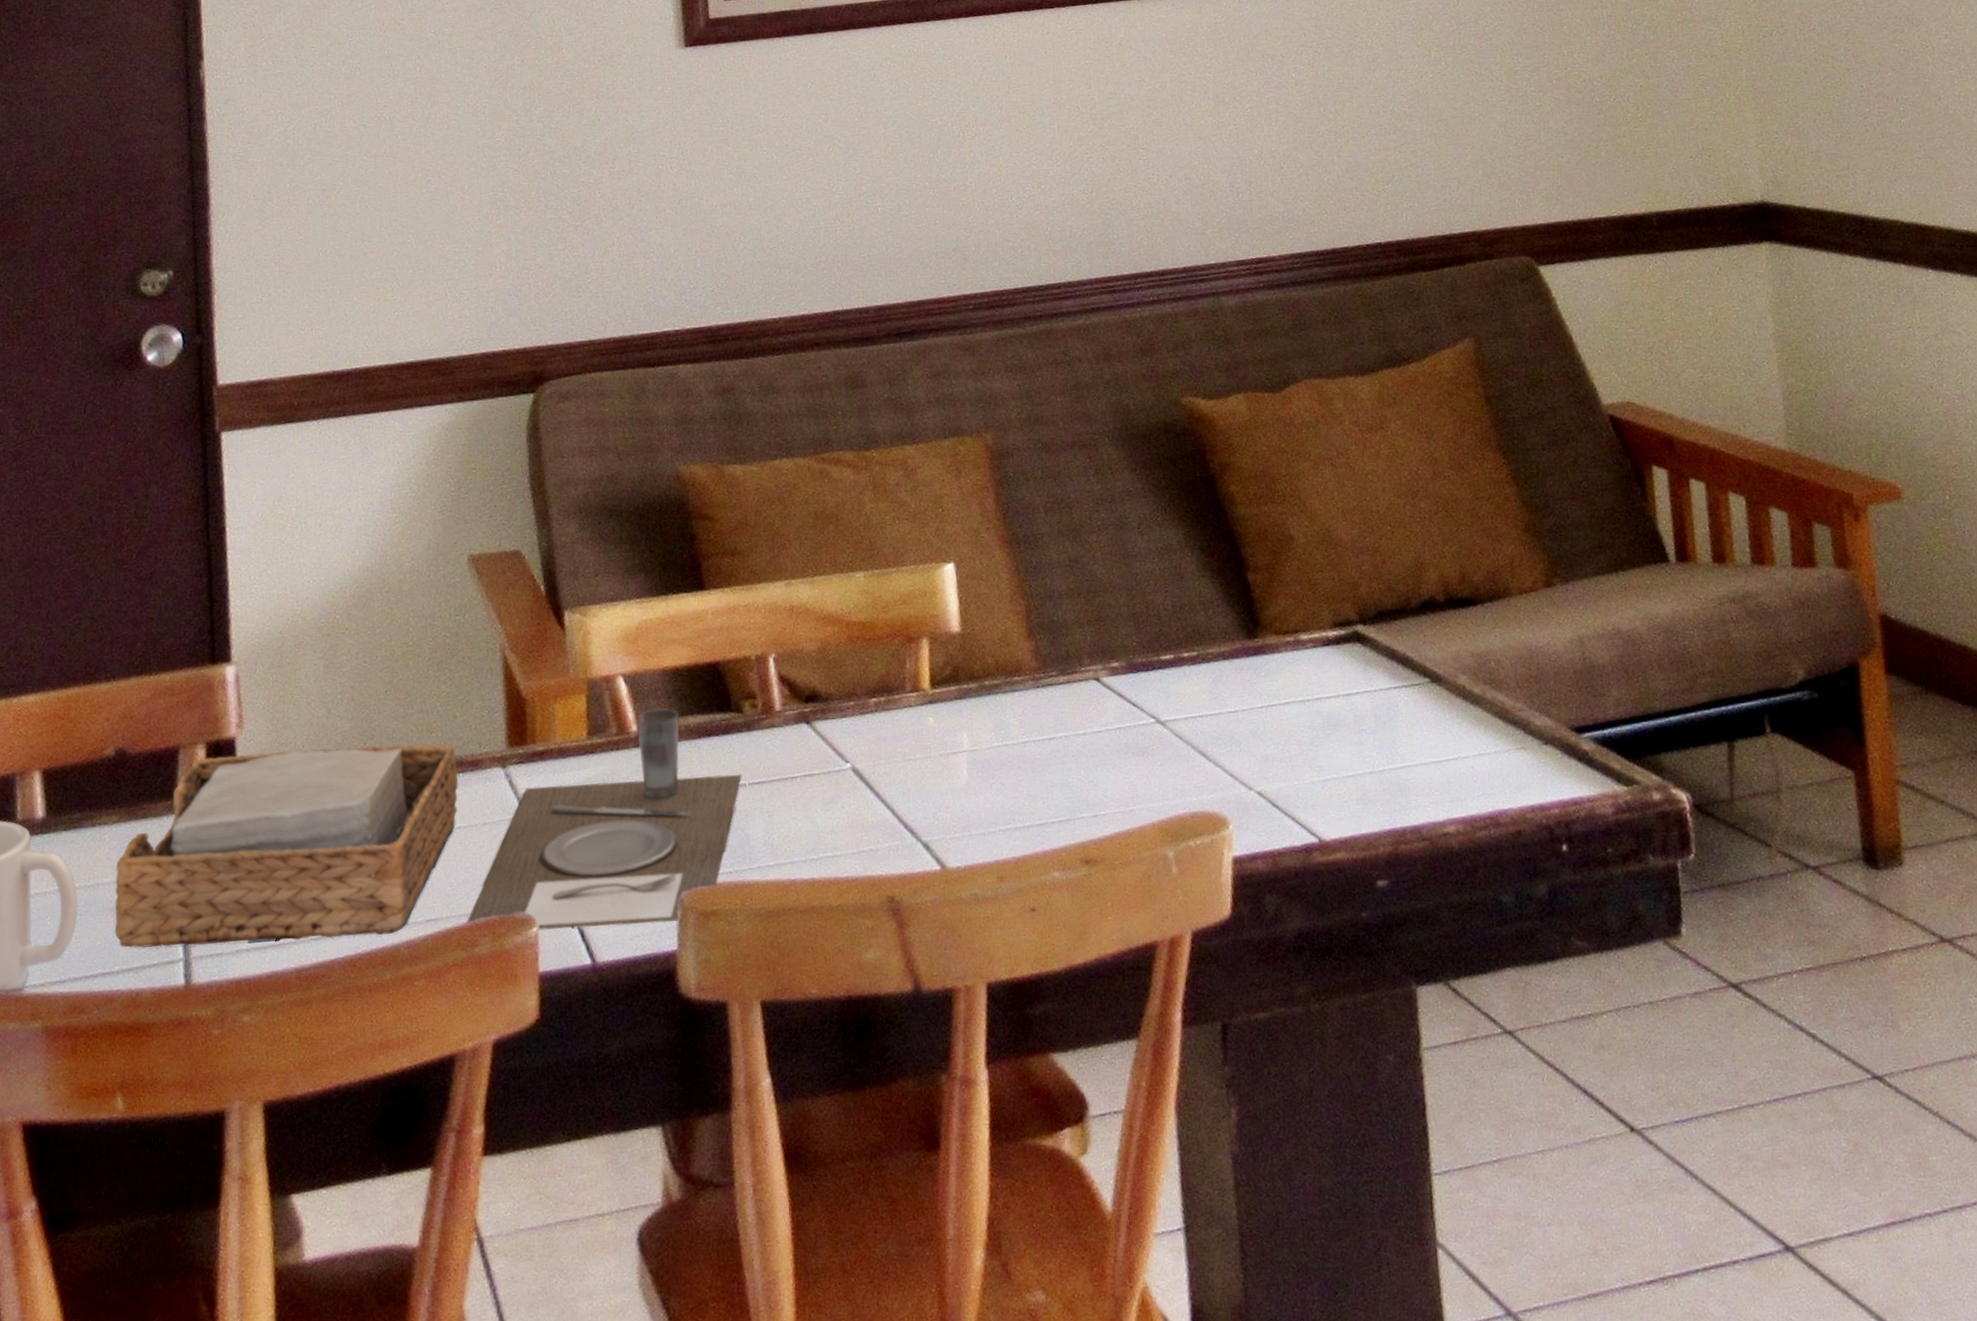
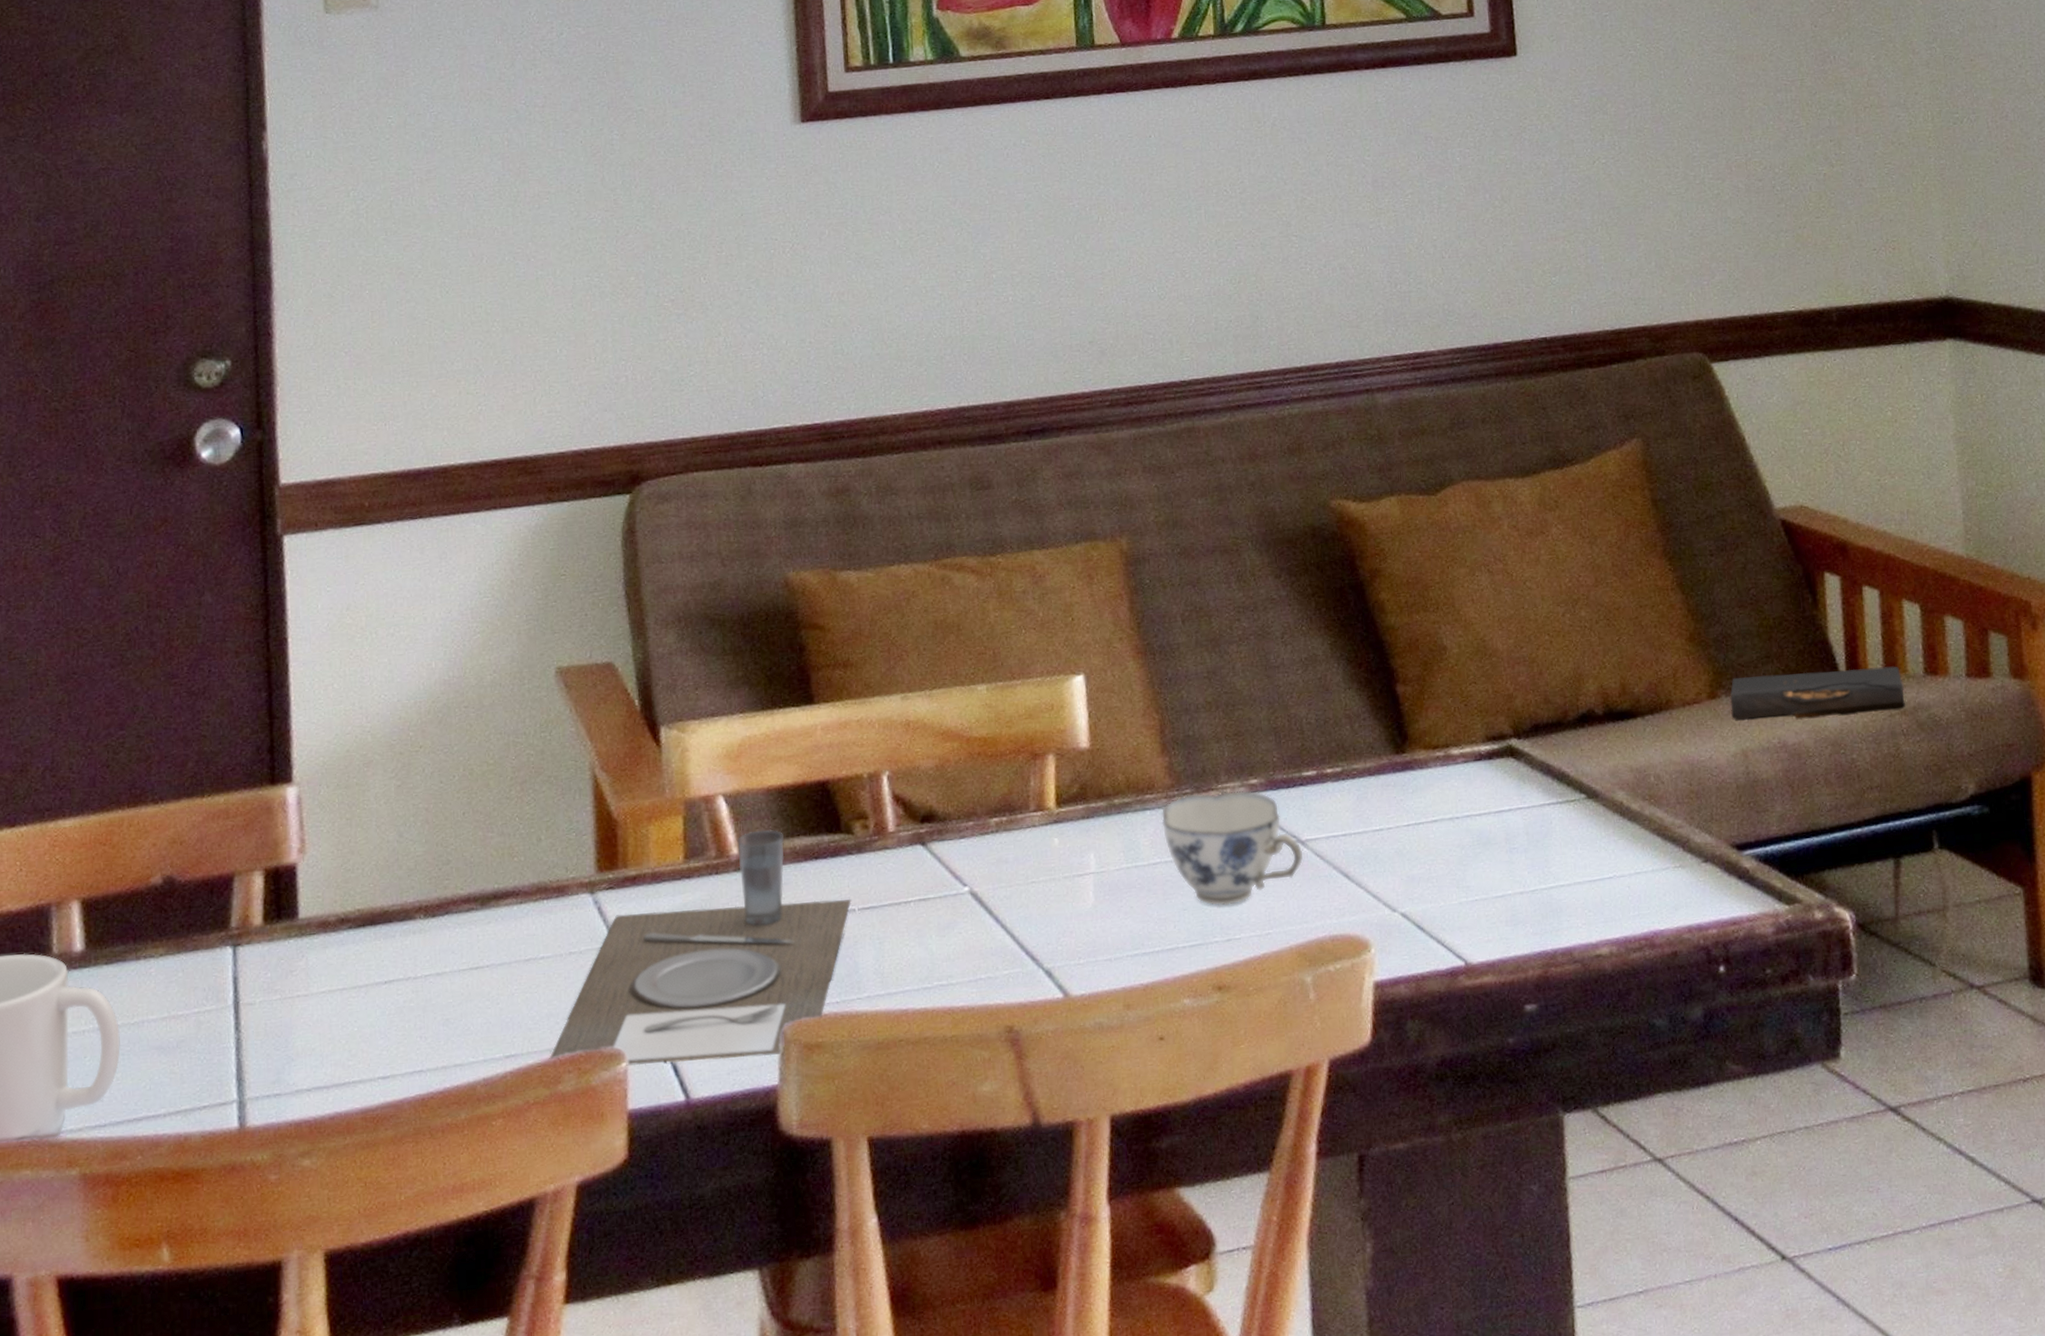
napkin holder: present [114,744,459,948] -> none [161,869,543,1089]
teacup: none [1029,672,1164,783] -> present [1161,789,1304,906]
book: none [1565,556,1735,608] -> present [1730,666,1906,720]

